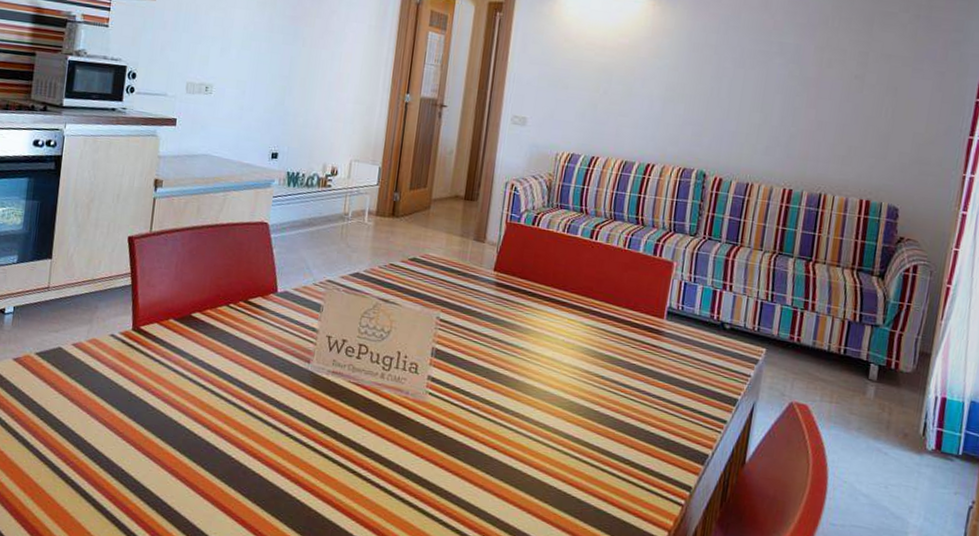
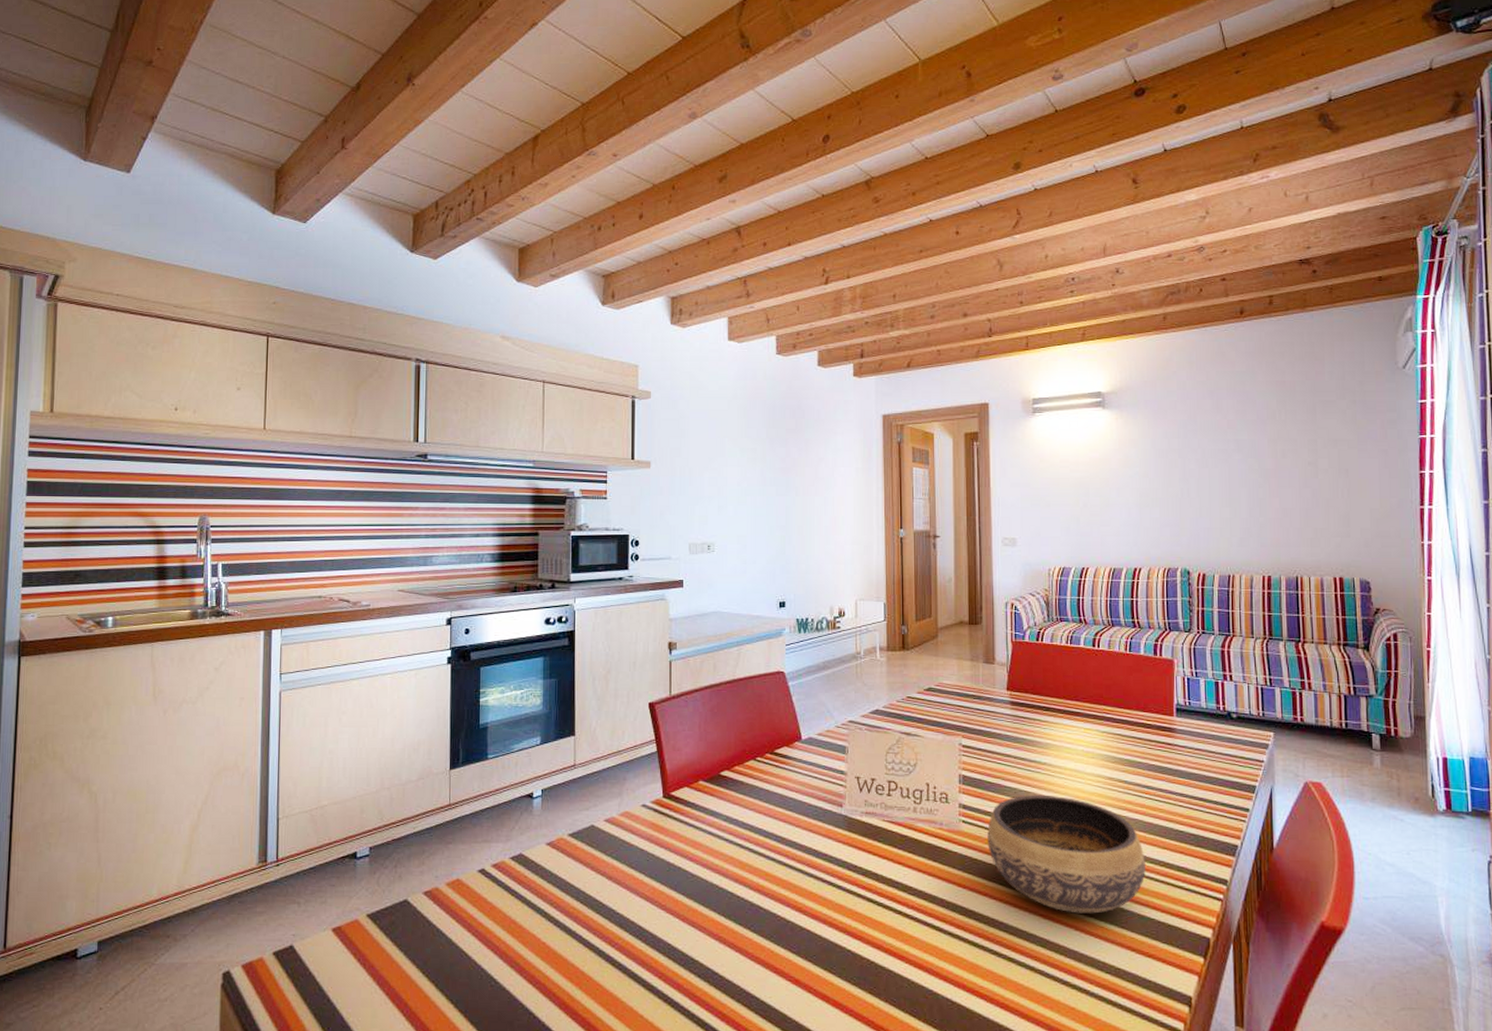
bowl: none [451,376,611,501] -> present [987,794,1146,914]

